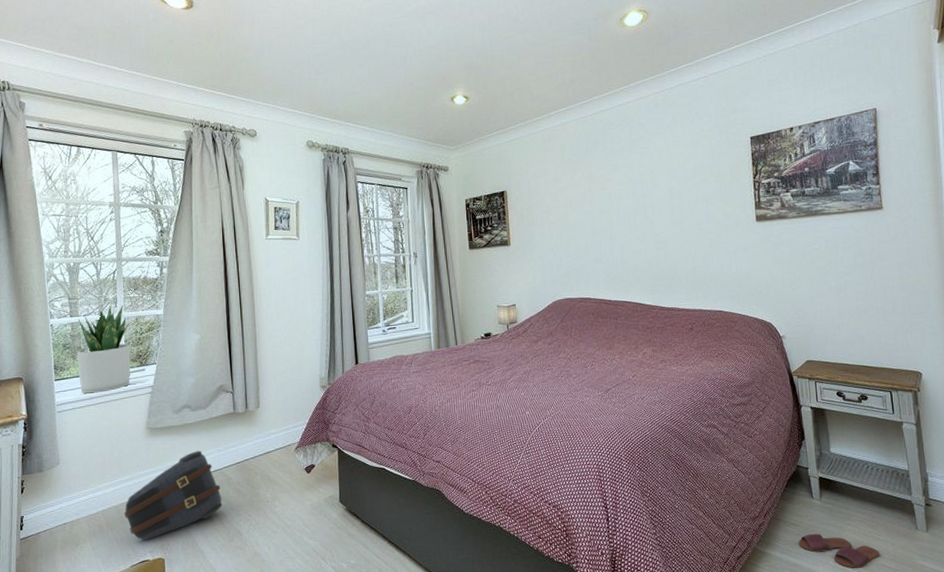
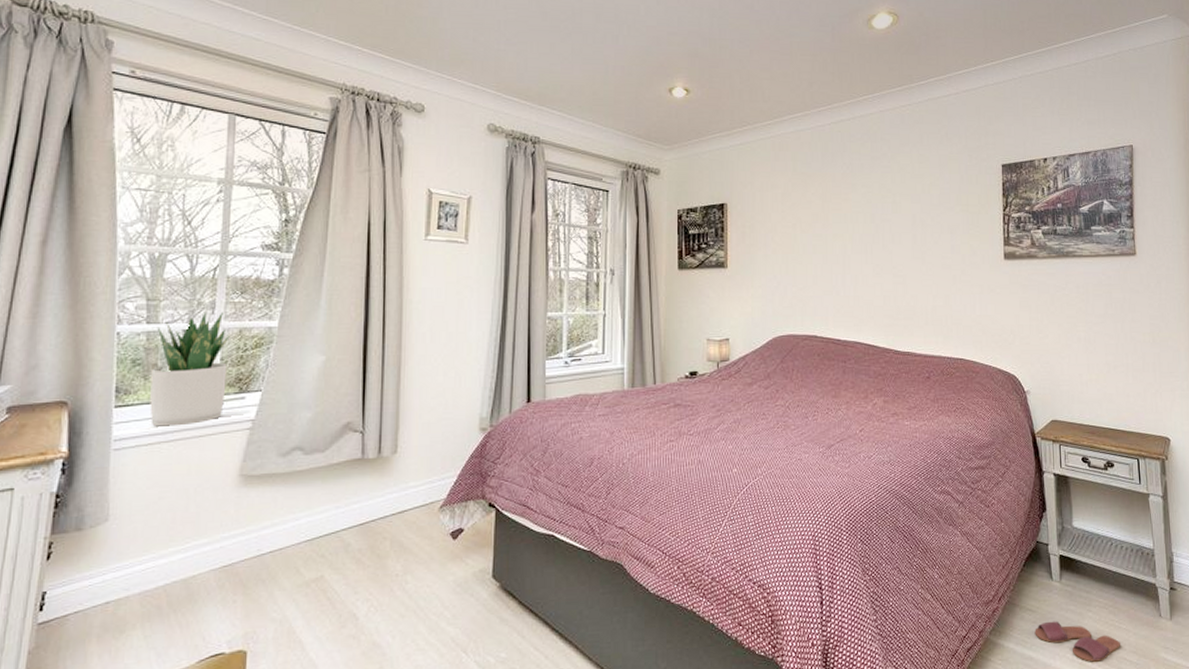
backpack: present [124,451,223,541] -> none [195,507,335,626]

